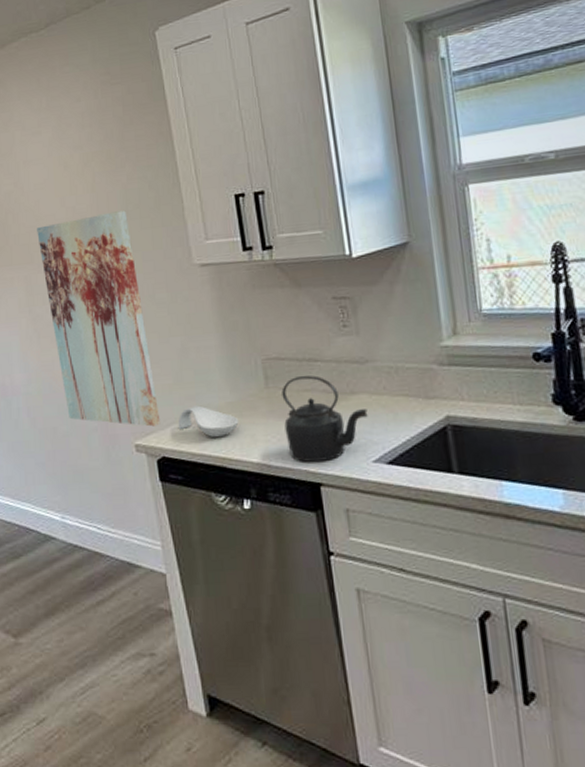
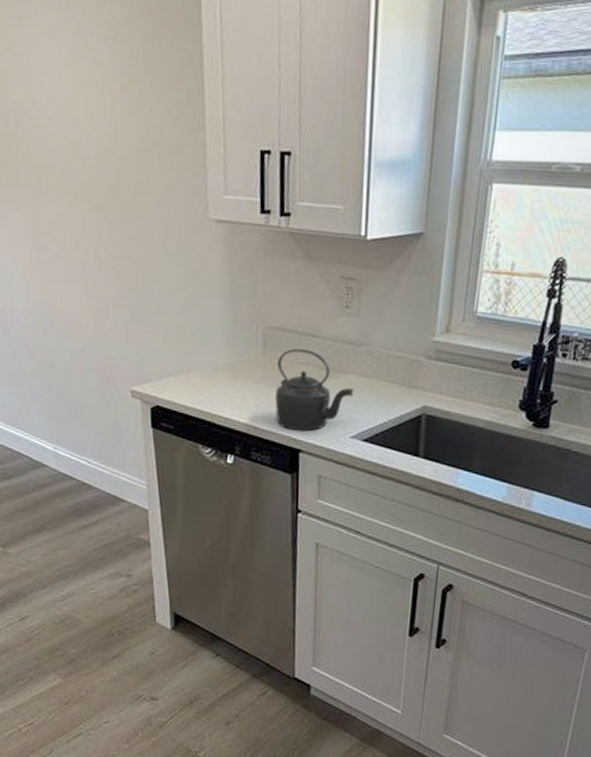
wall art: present [37,210,161,427] -> none [47,145,158,376]
spoon rest: present [178,405,239,438] -> none [174,362,233,395]

